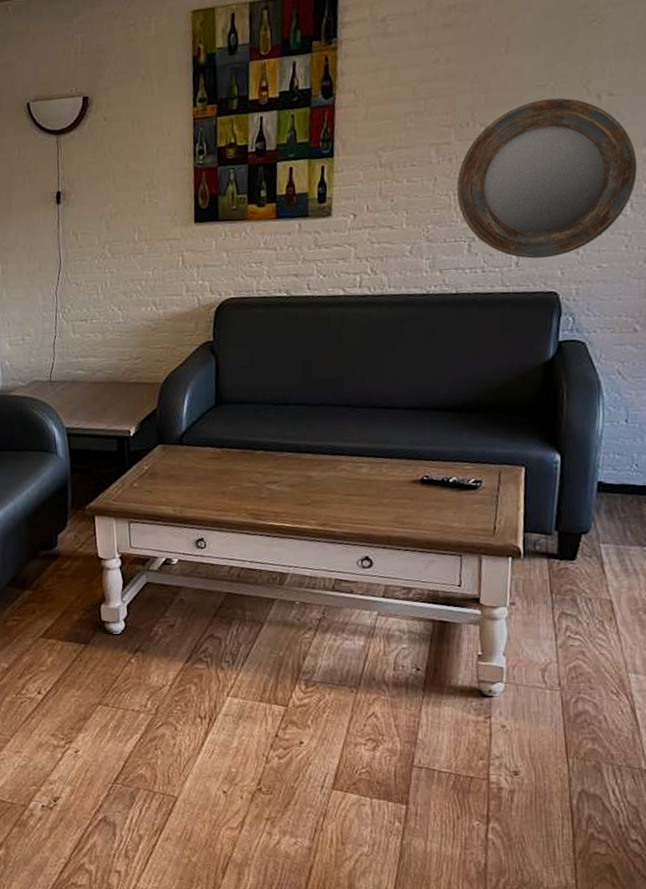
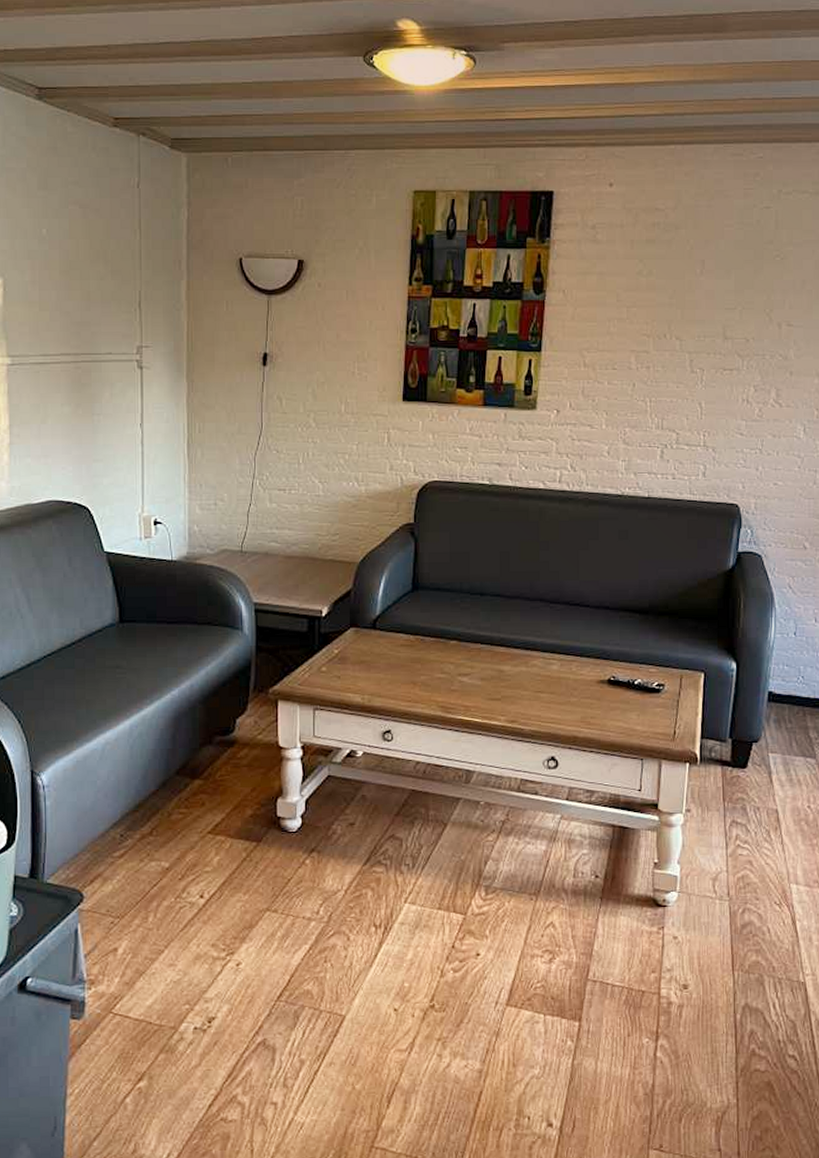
home mirror: present [457,97,637,259] -> none [653,322,810,471]

